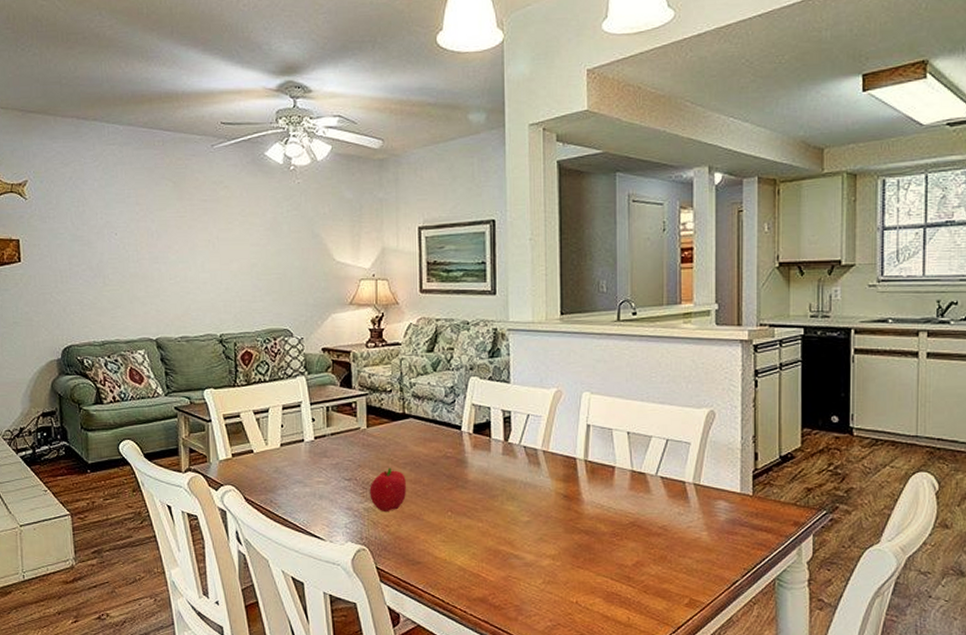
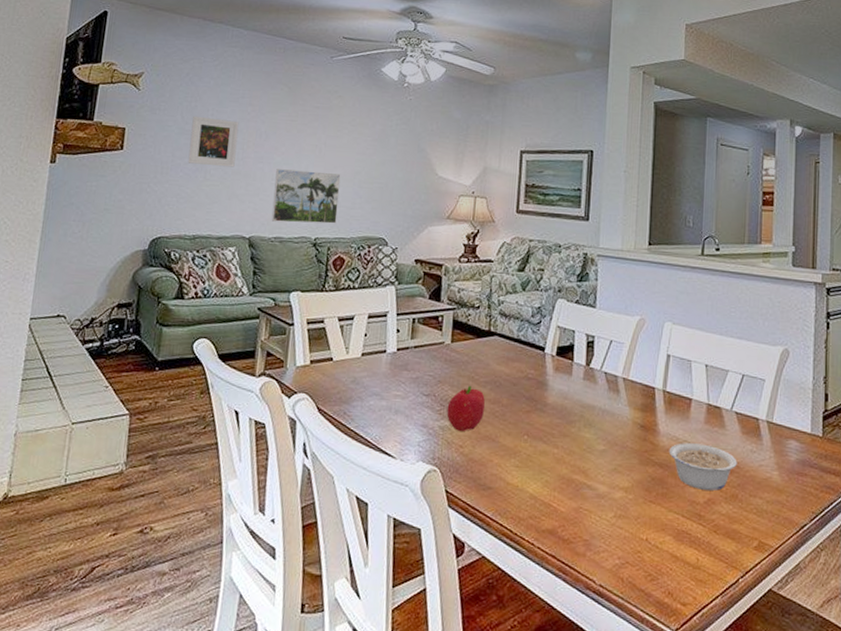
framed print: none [83,220,131,271] -> present [187,115,239,167]
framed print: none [173,267,239,321] -> present [271,169,341,224]
legume: none [594,510,665,553] -> present [669,443,737,491]

